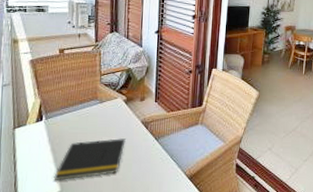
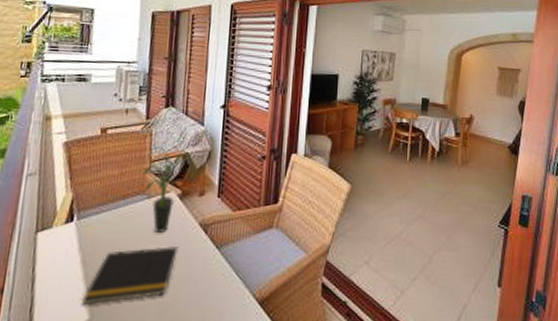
potted plant: none [95,66,126,128] -> present [142,150,182,233]

